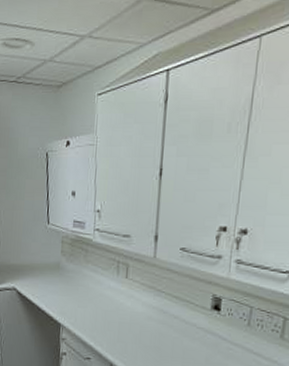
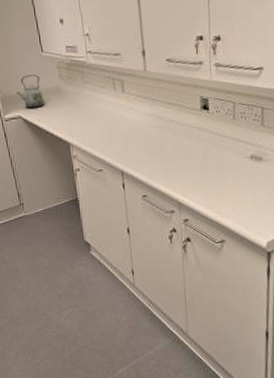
kettle: none [15,246,42,282] -> present [17,74,44,108]

